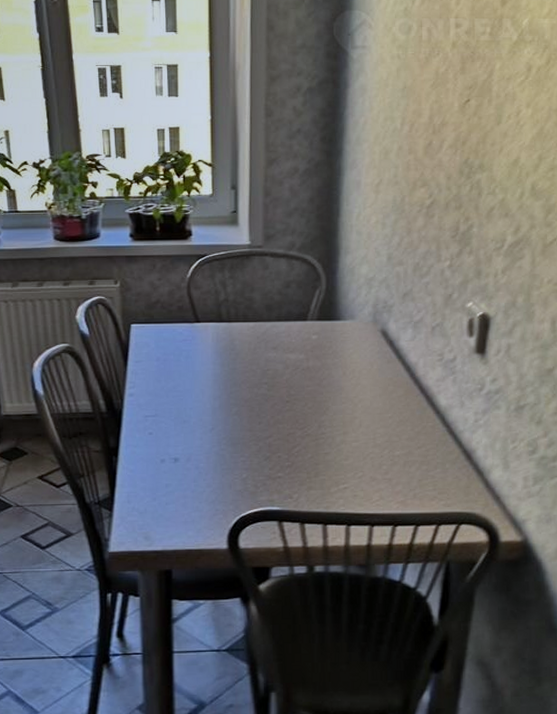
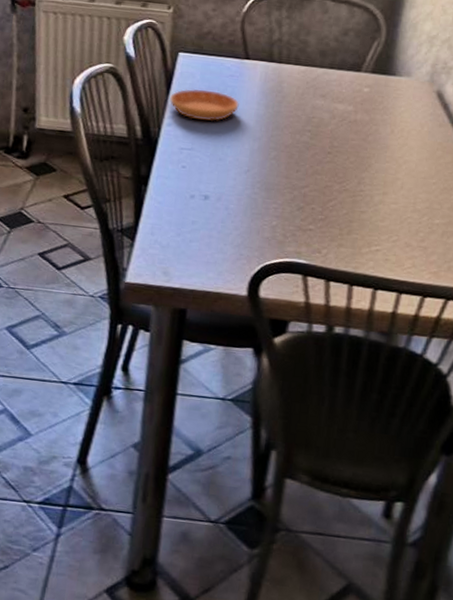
saucer: none [127,357,196,386] -> present [169,89,239,122]

